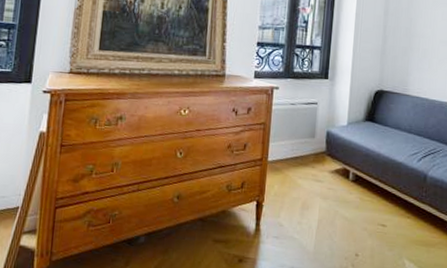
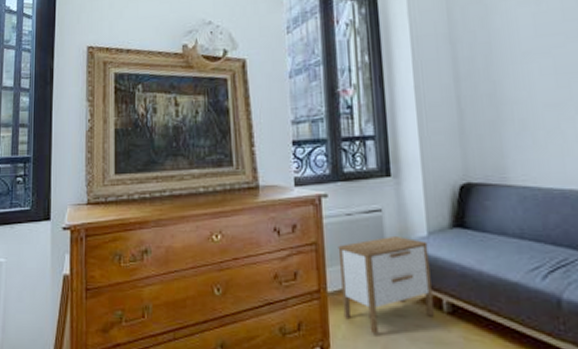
nightstand: none [277,122,346,194] -> present [338,235,434,335]

